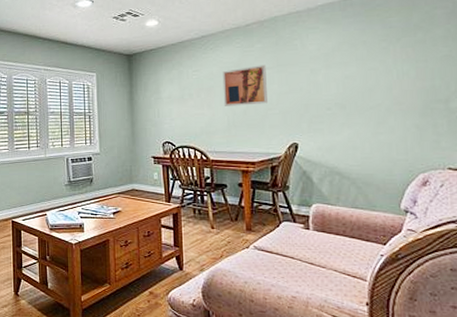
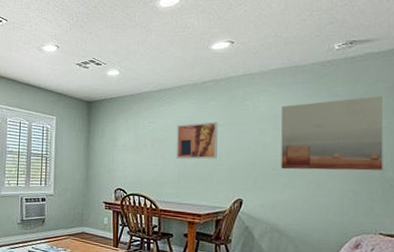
wall art: none [331,23,447,109] -> present [281,96,384,171]

